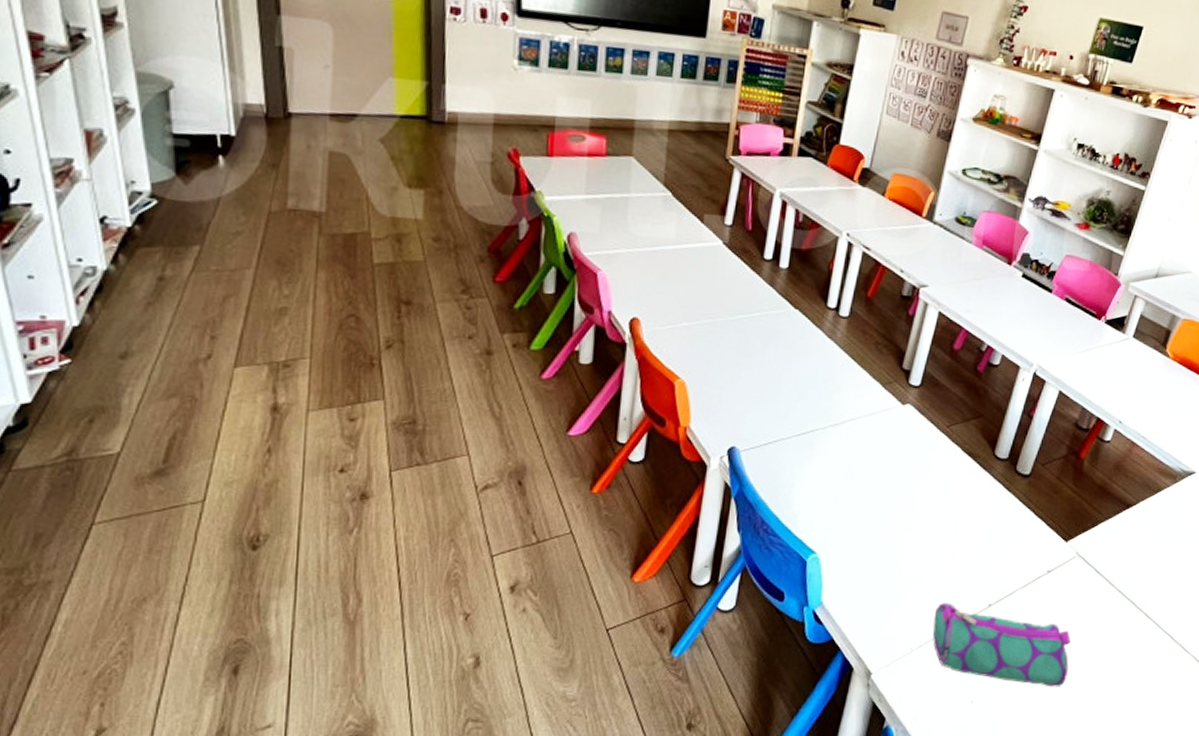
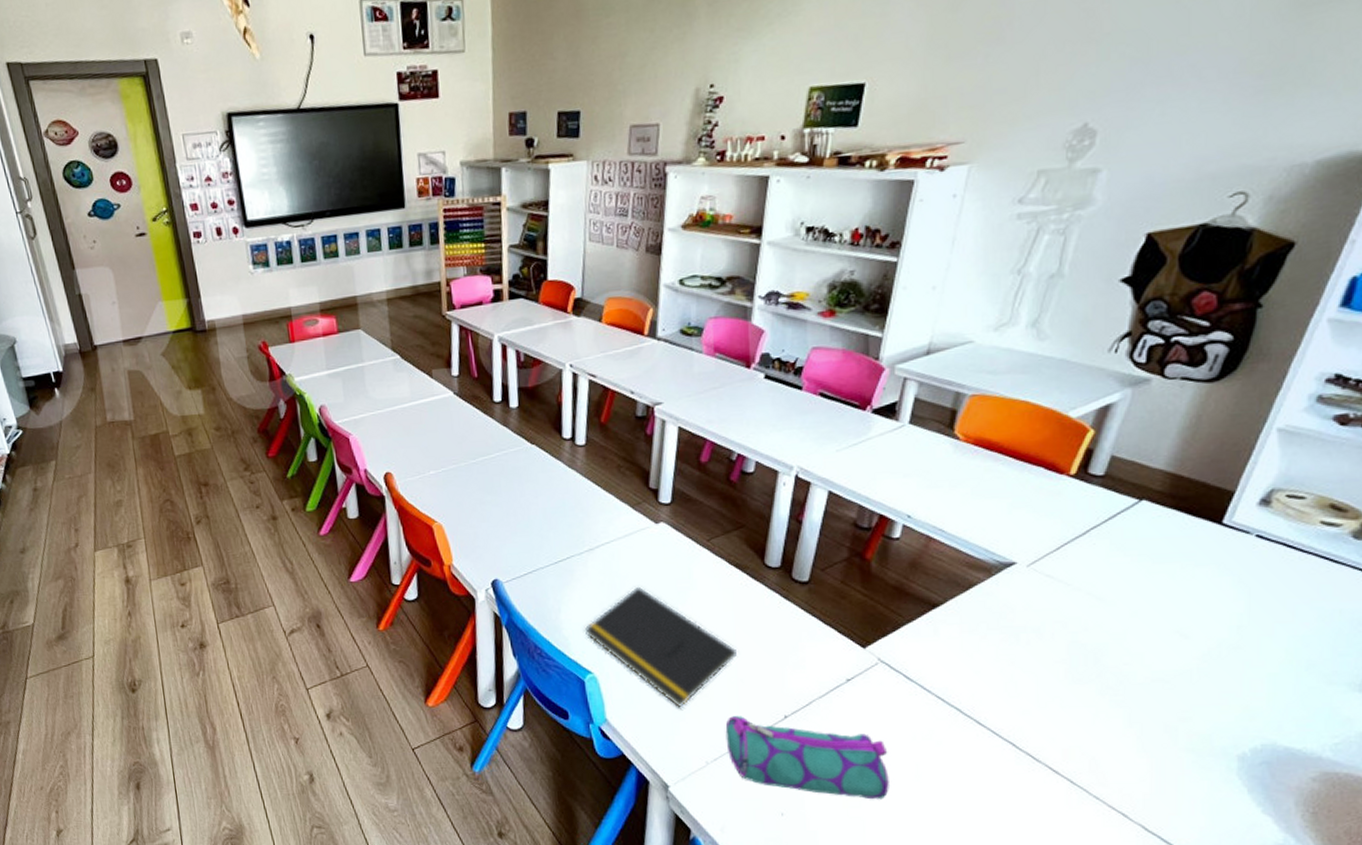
notepad: none [815,466,956,593] -> present [584,586,737,708]

